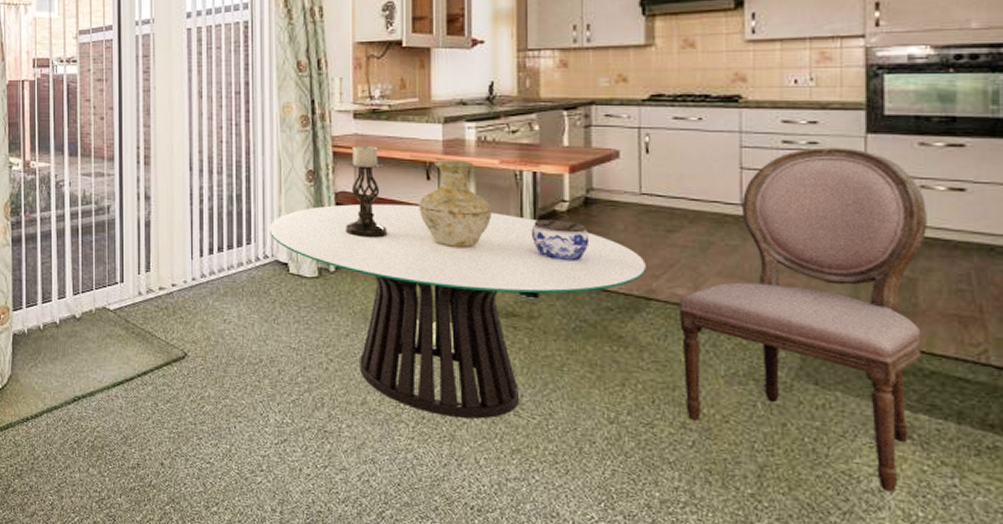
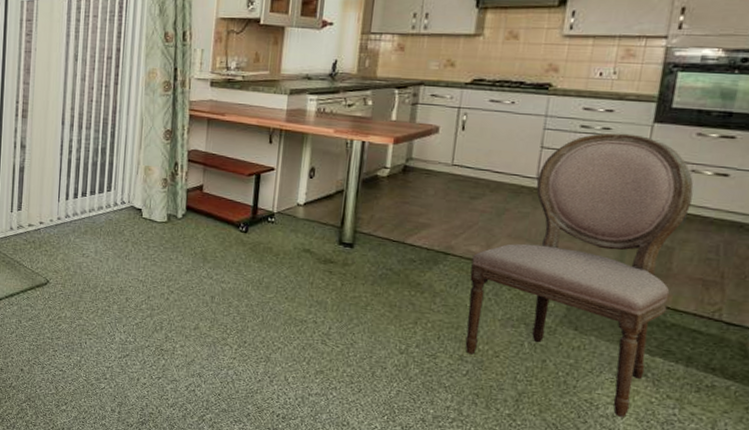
dining table: present [269,203,646,419] -> none [127,161,449,346]
candle holder: present [345,143,388,238] -> none [194,108,232,192]
vase: present [419,160,493,247] -> none [259,126,323,203]
jar: present [531,218,590,262] -> none [353,182,404,220]

